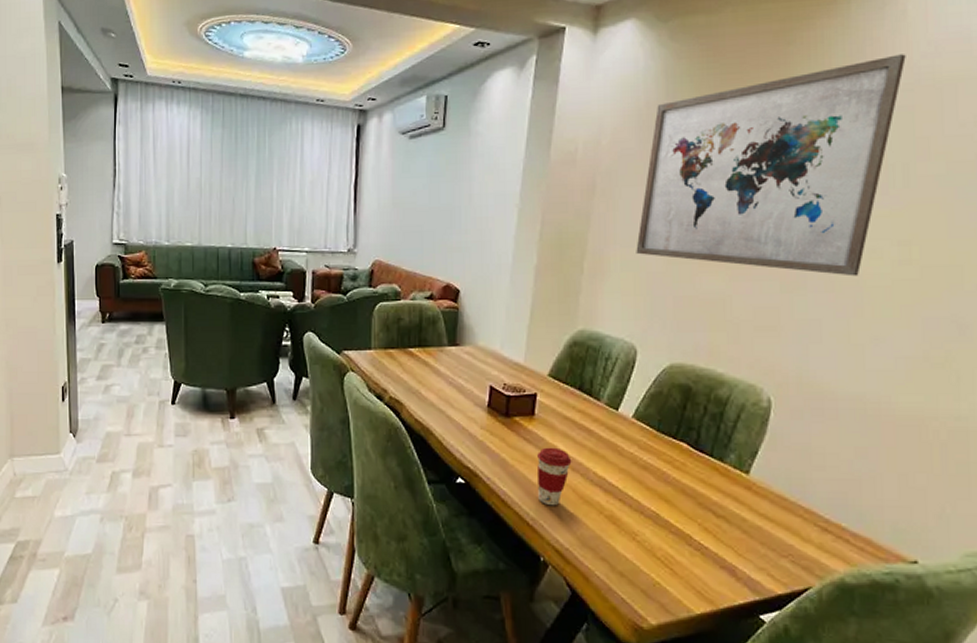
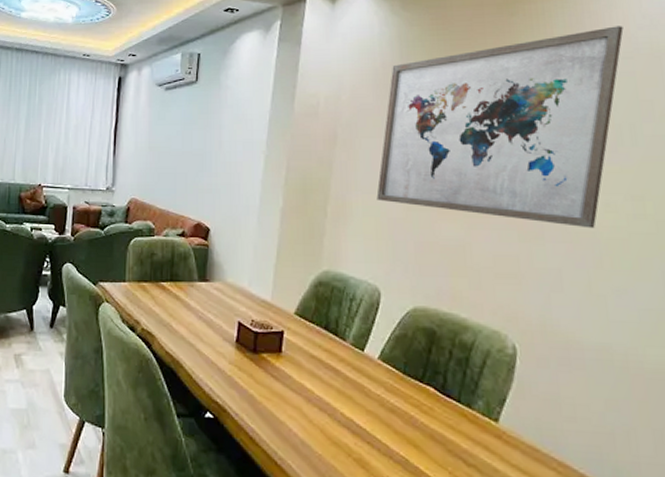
coffee cup: present [537,447,572,506] -> none [285,385,319,446]

